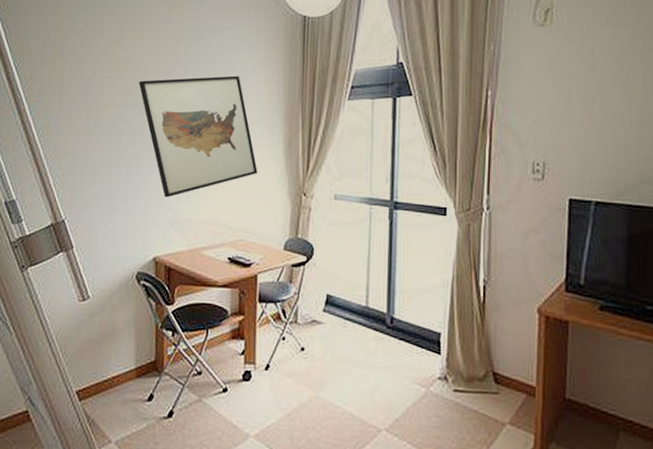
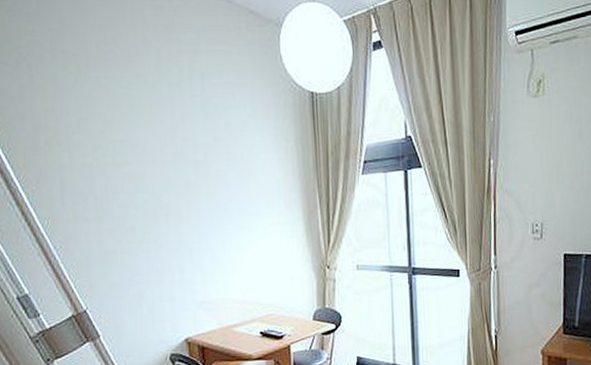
wall art: present [138,75,258,198] -> none [146,155,280,280]

